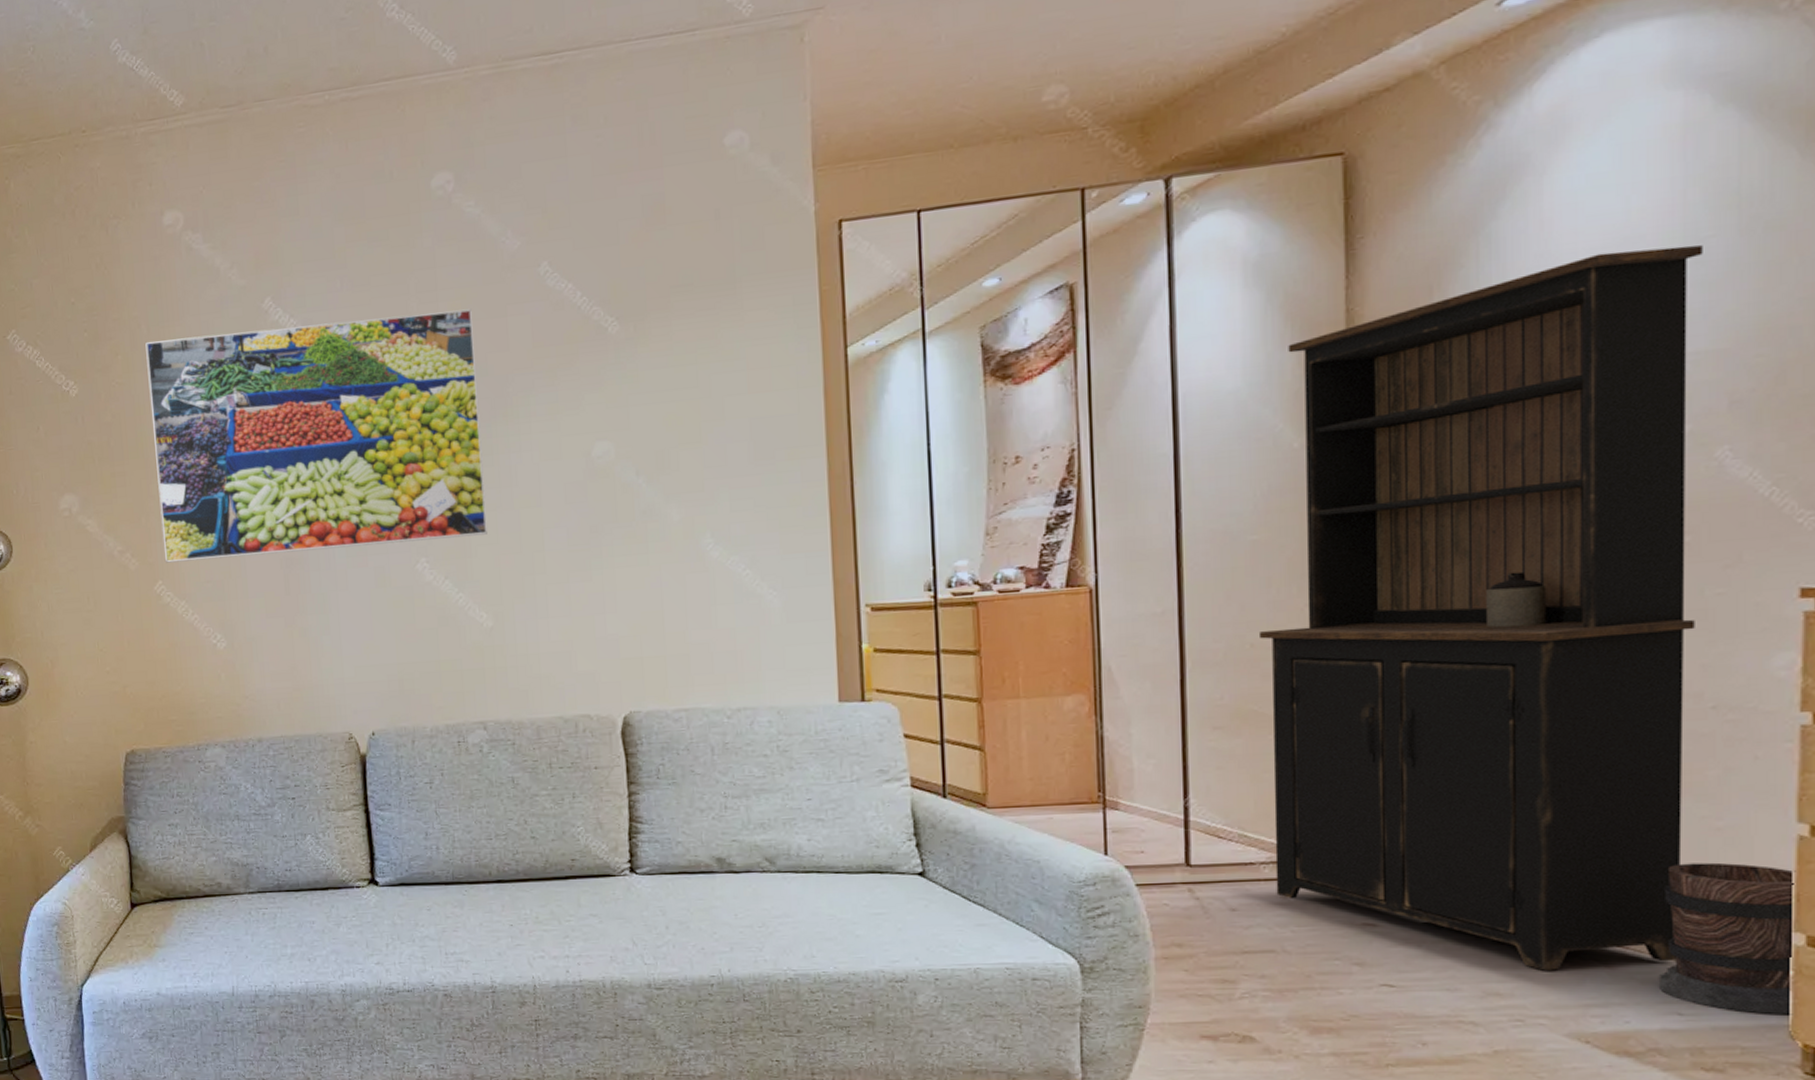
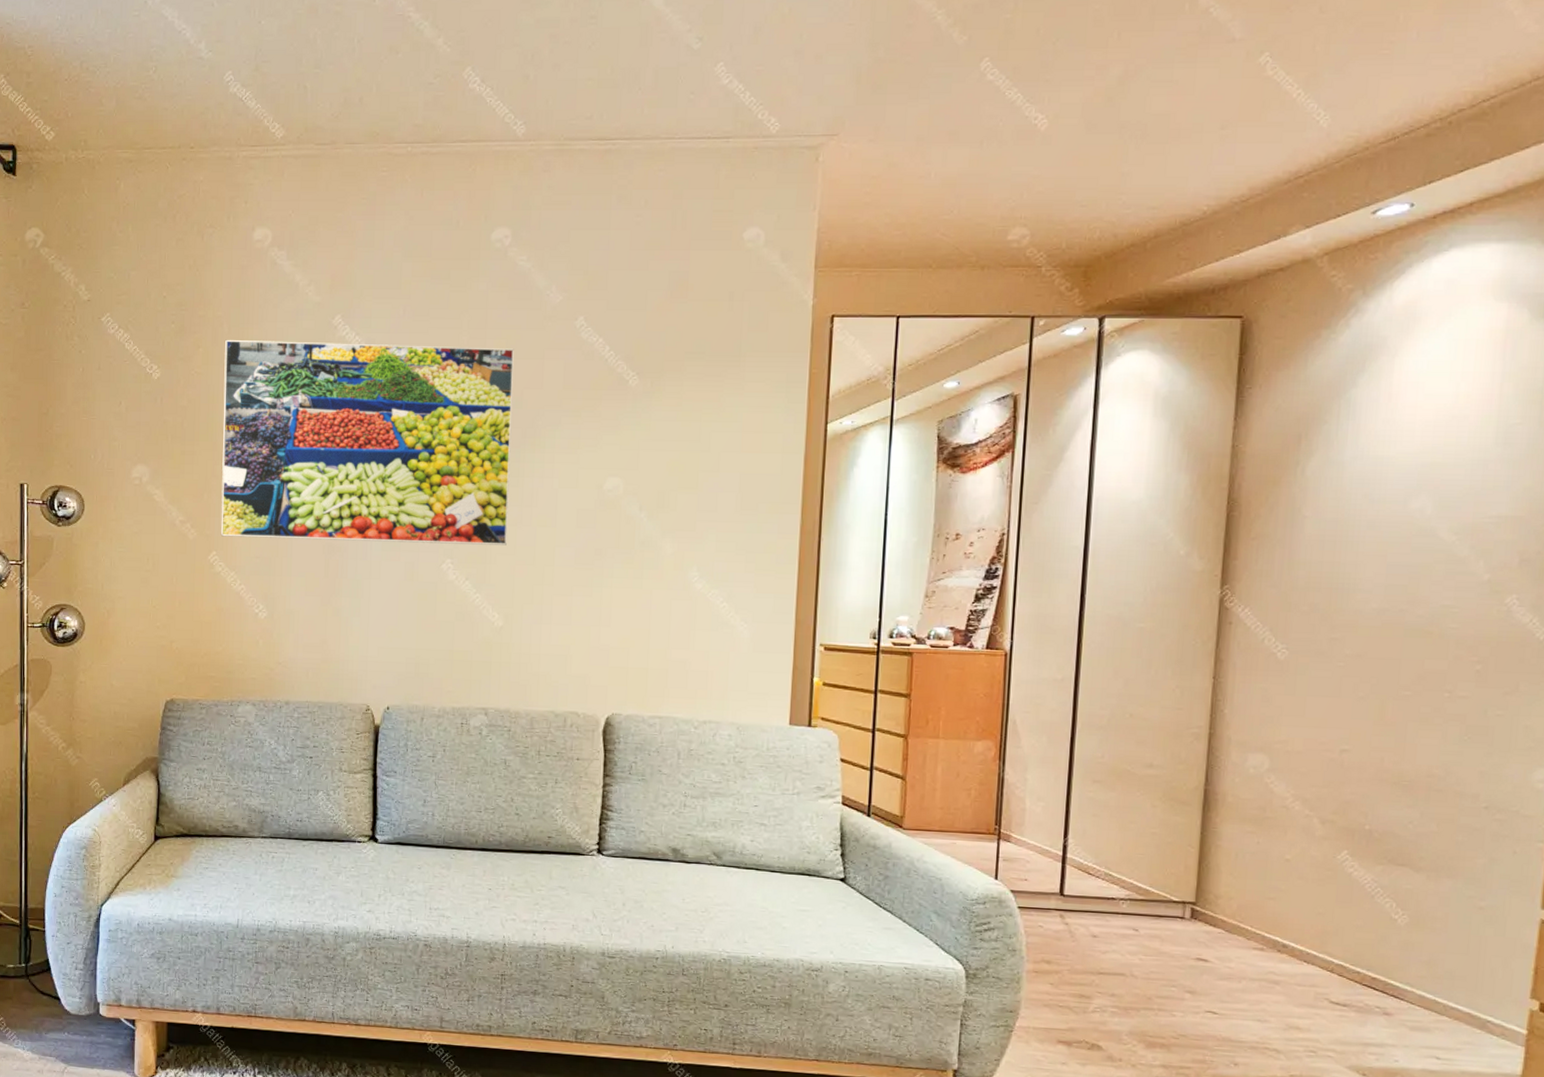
bookshelf: present [1258,245,1703,971] -> none [1130,426,1511,1014]
wooden barrel: present [1660,862,1796,1015] -> none [1424,933,1537,1067]

